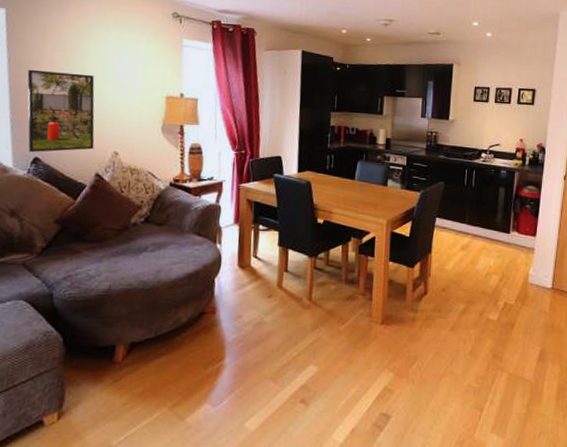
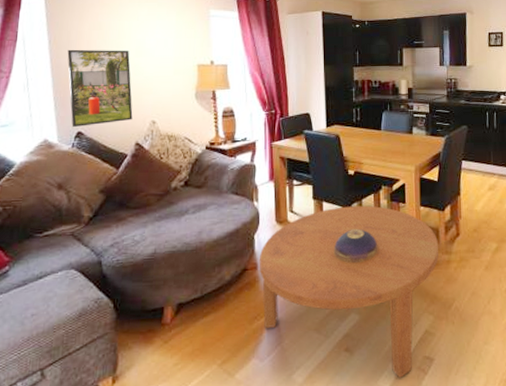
coffee table: none [217,255,405,433] -> present [259,205,439,378]
decorative bowl: none [295,280,343,315] -> present [333,229,378,264]

